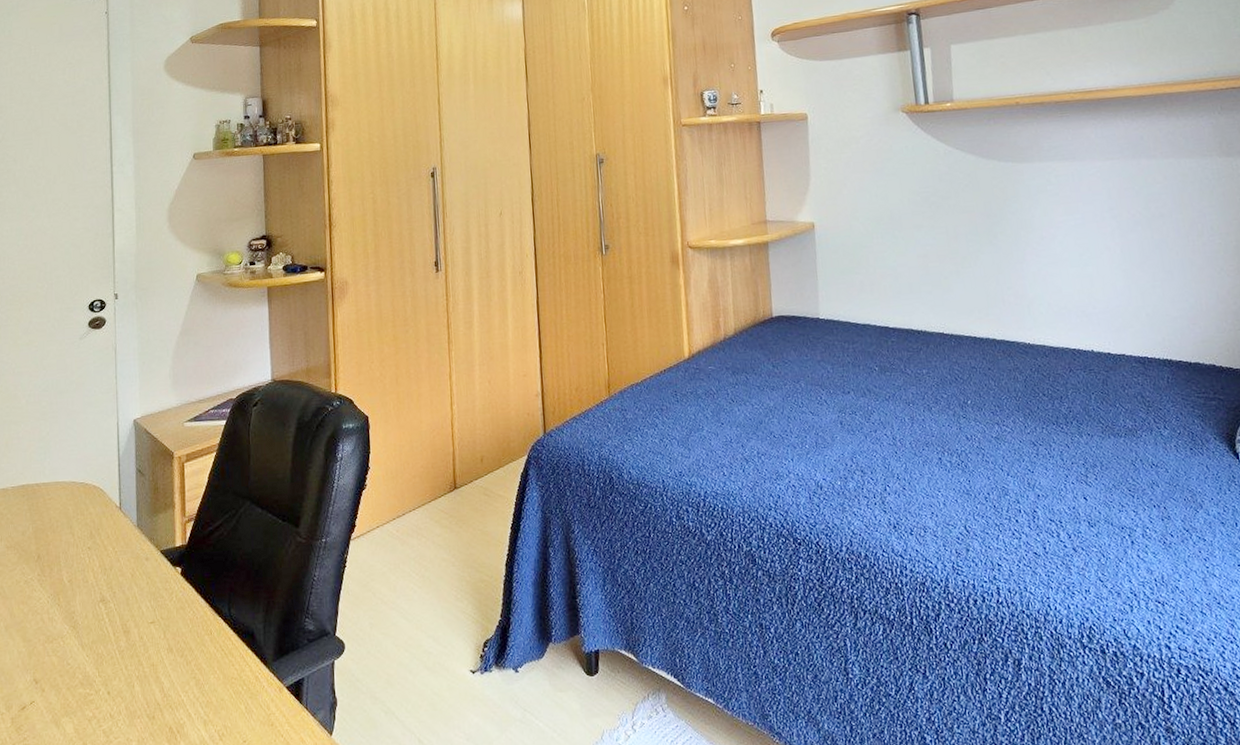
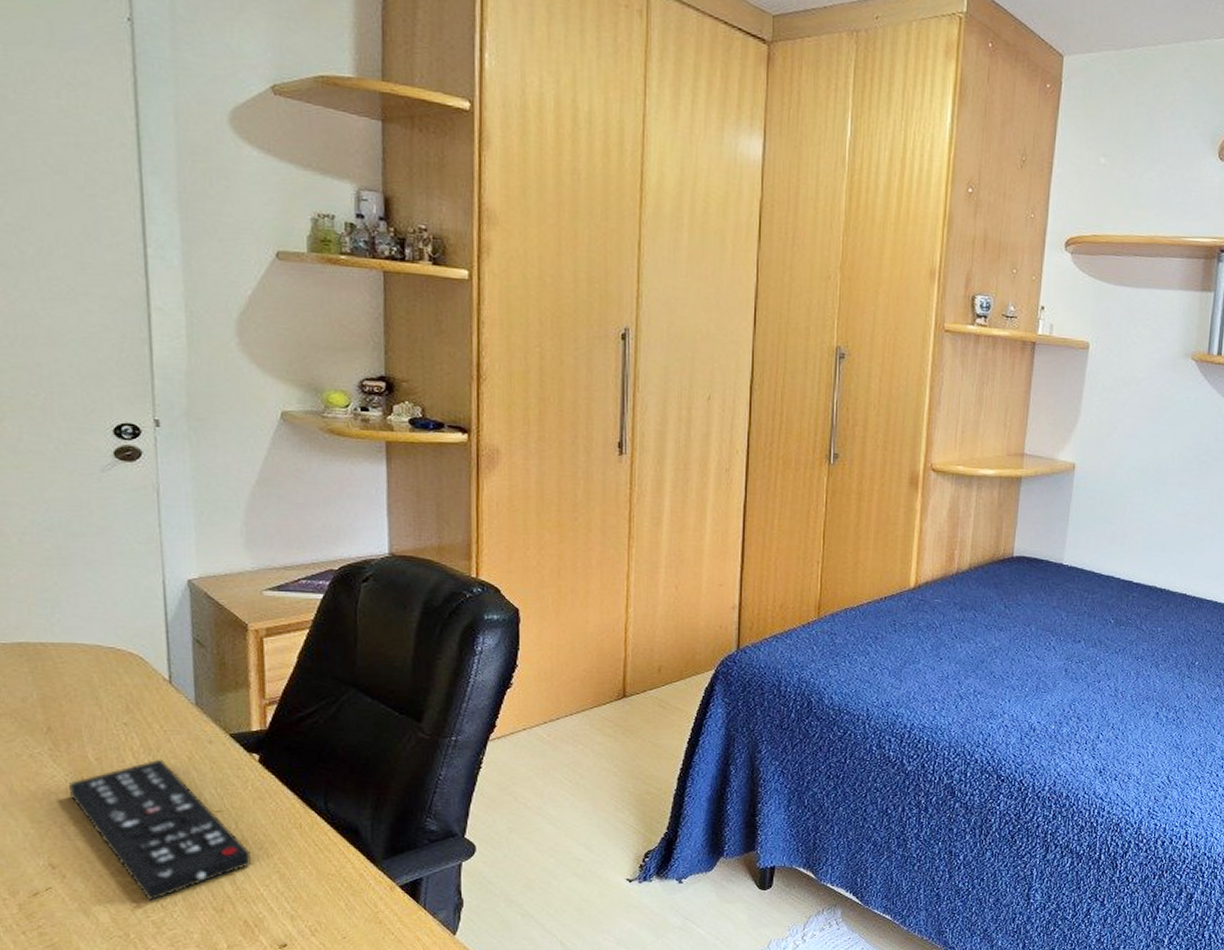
remote control: none [50,577,176,711] -> present [69,759,253,901]

